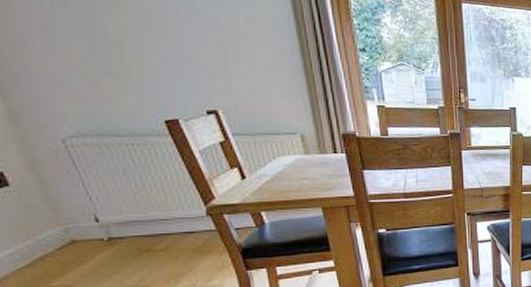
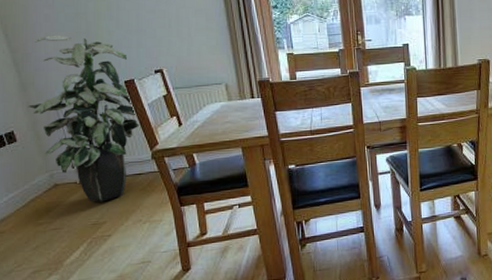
indoor plant: none [23,52,188,263] -> present [28,35,139,202]

